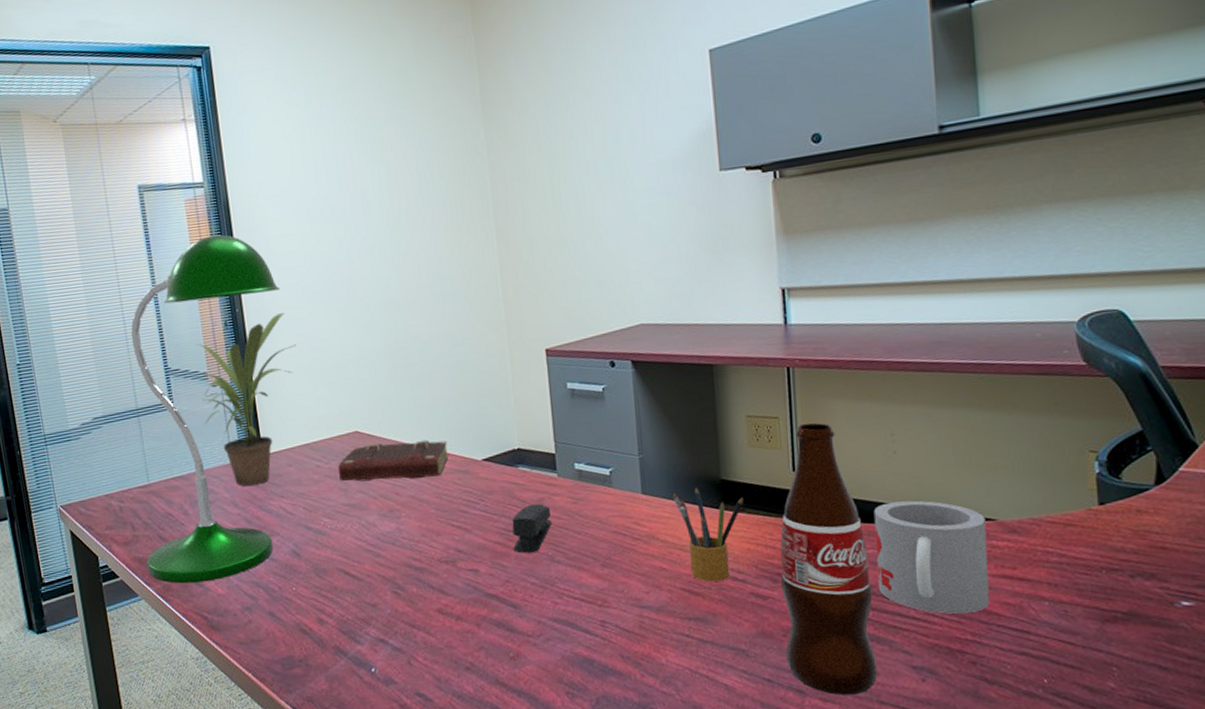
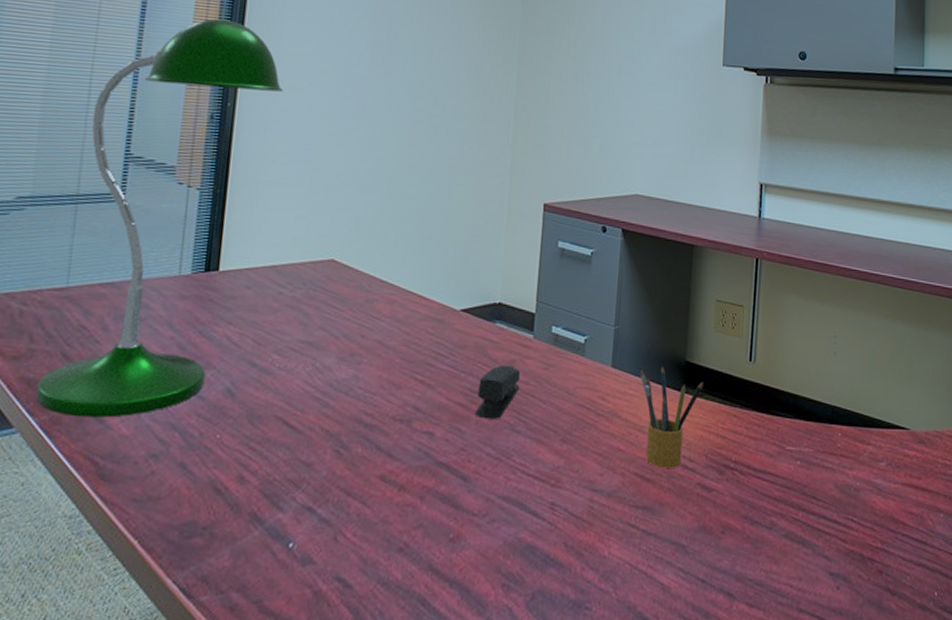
potted plant: present [196,313,296,486] -> none [156,116,287,305]
book: present [338,440,449,482] -> none [302,276,428,323]
bottle: present [780,423,878,695] -> none [721,315,804,601]
mug: present [873,500,989,614] -> none [810,402,901,520]

